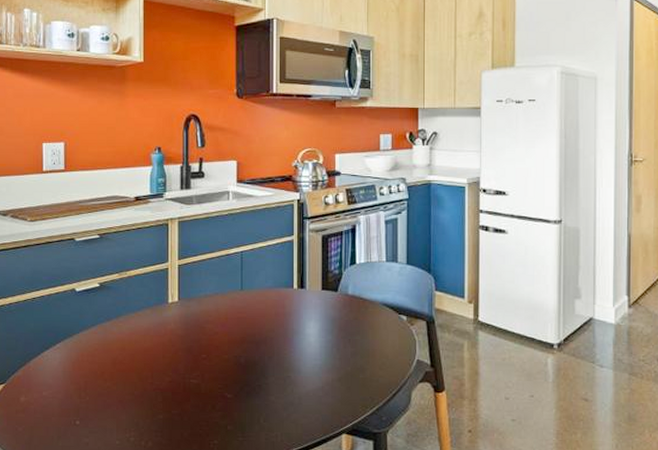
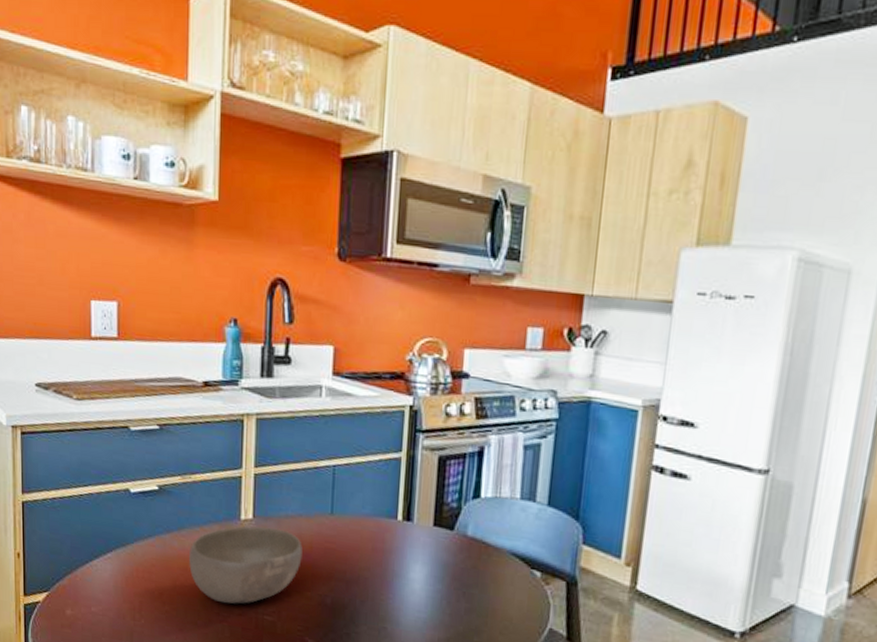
bowl: none [126,306,219,374] -> present [189,525,303,604]

